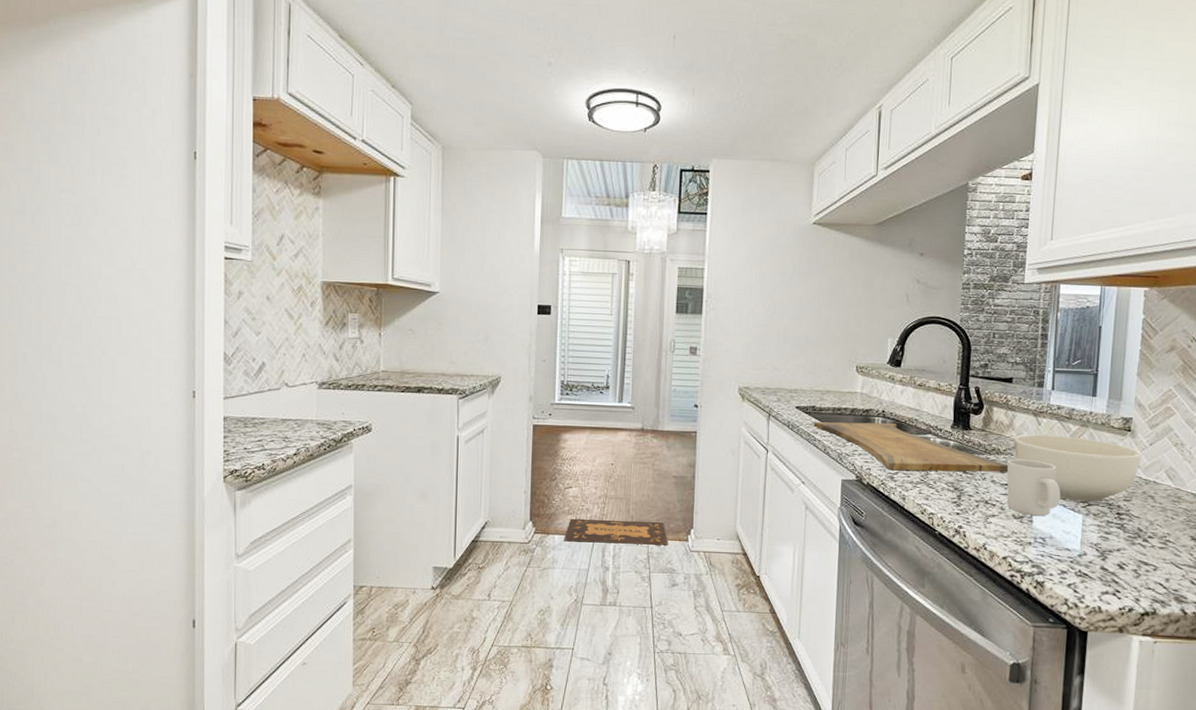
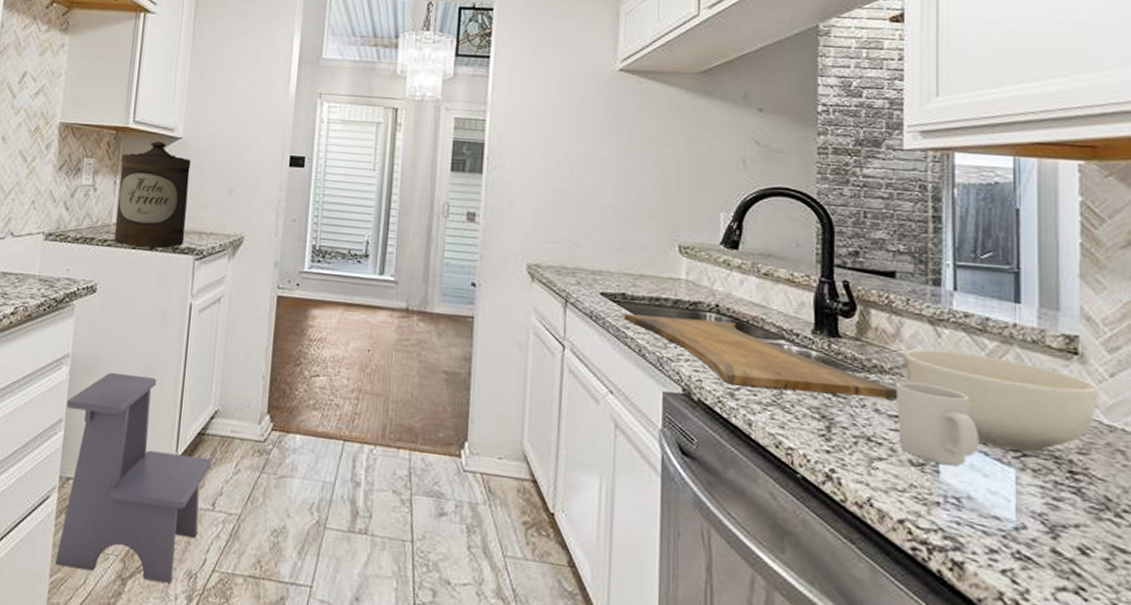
step stool: none [353,498,486,659] -> present [55,373,212,584]
canister: none [383,296,449,390] -> present [114,141,191,248]
doormat: present [564,518,669,545] -> none [306,414,436,461]

